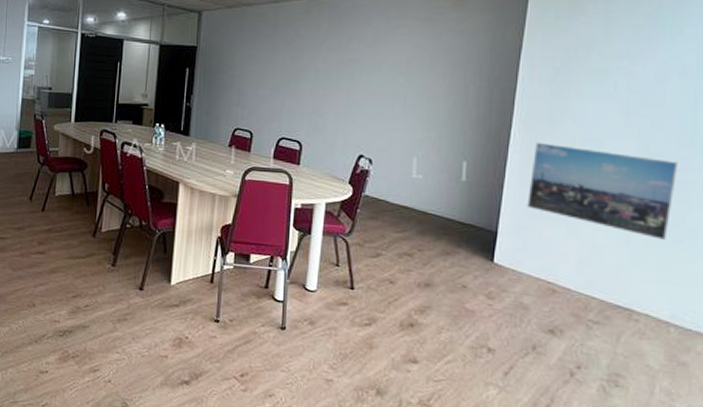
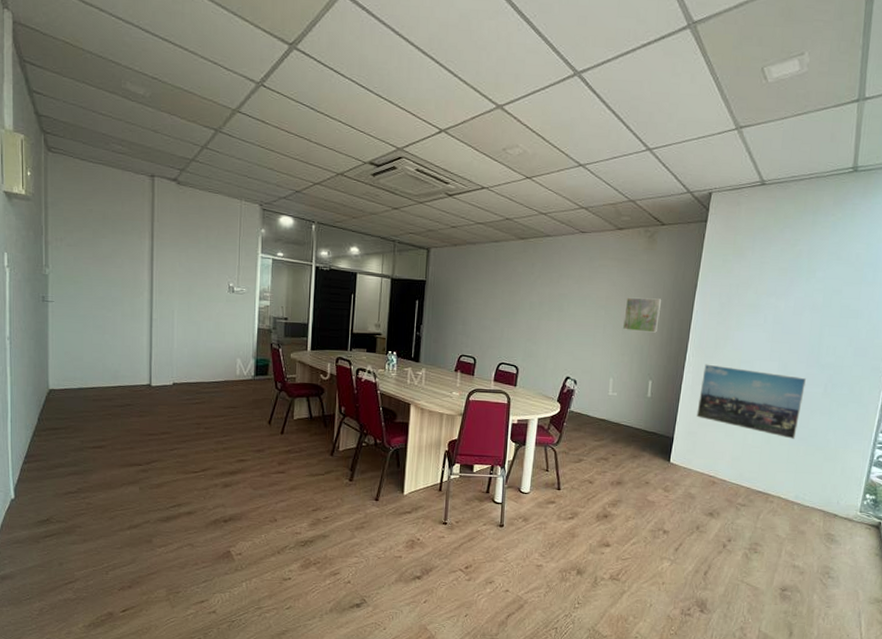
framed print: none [427,62,477,104] -> present [622,297,662,333]

